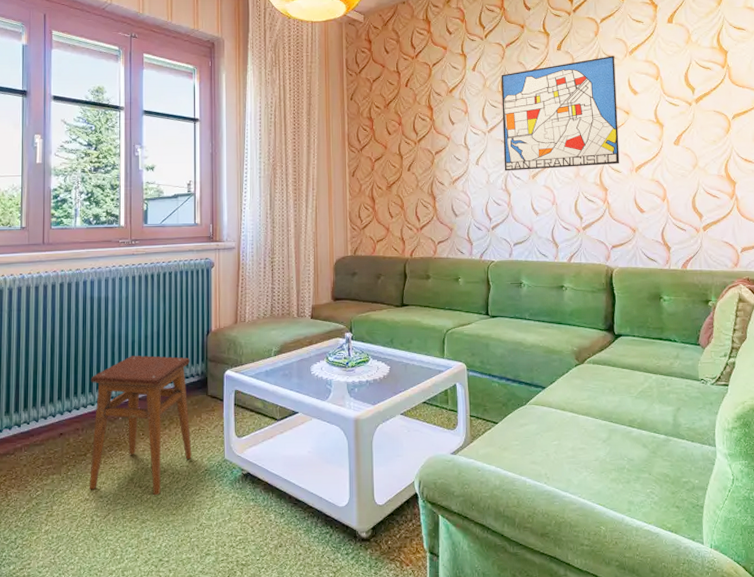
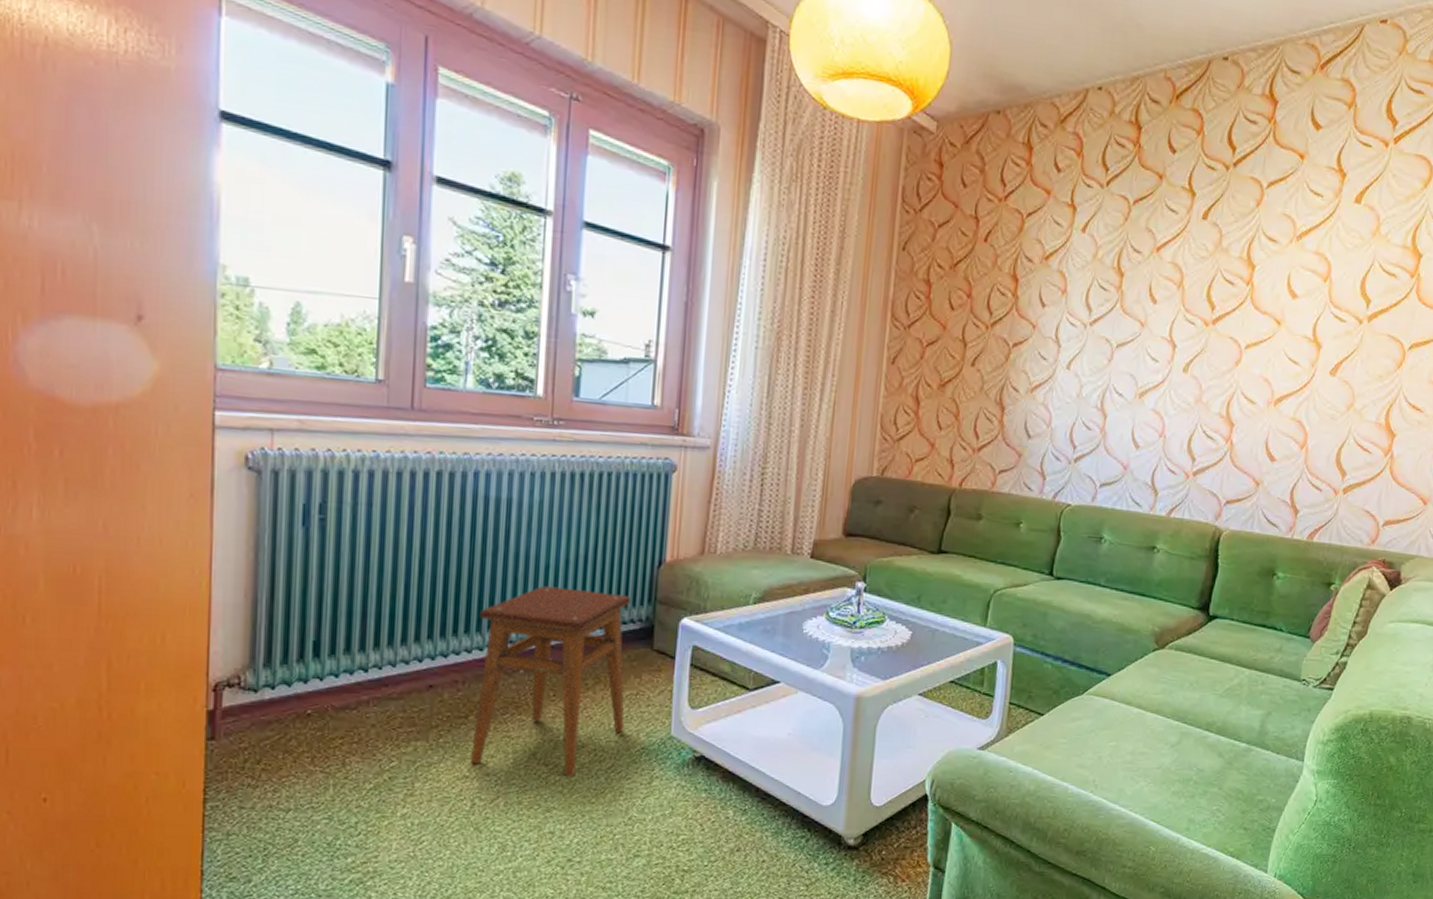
wall art: present [501,56,620,171] -> none [1103,238,1277,392]

